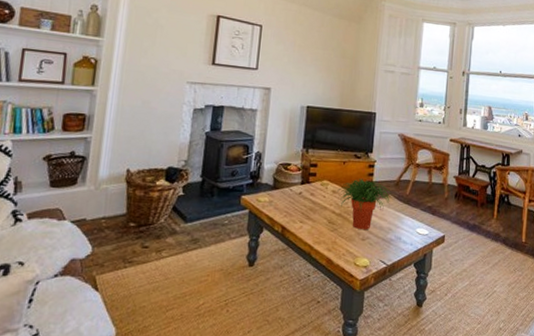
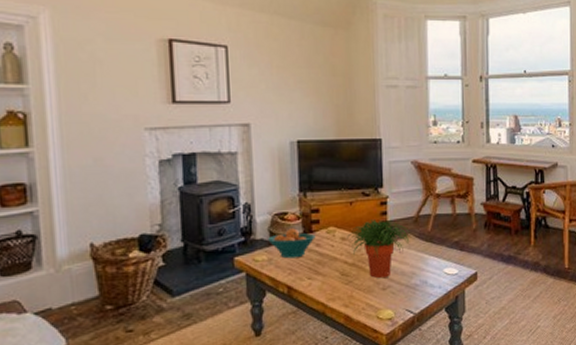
fruit bowl: none [271,177,311,203] -> present [268,228,316,259]

